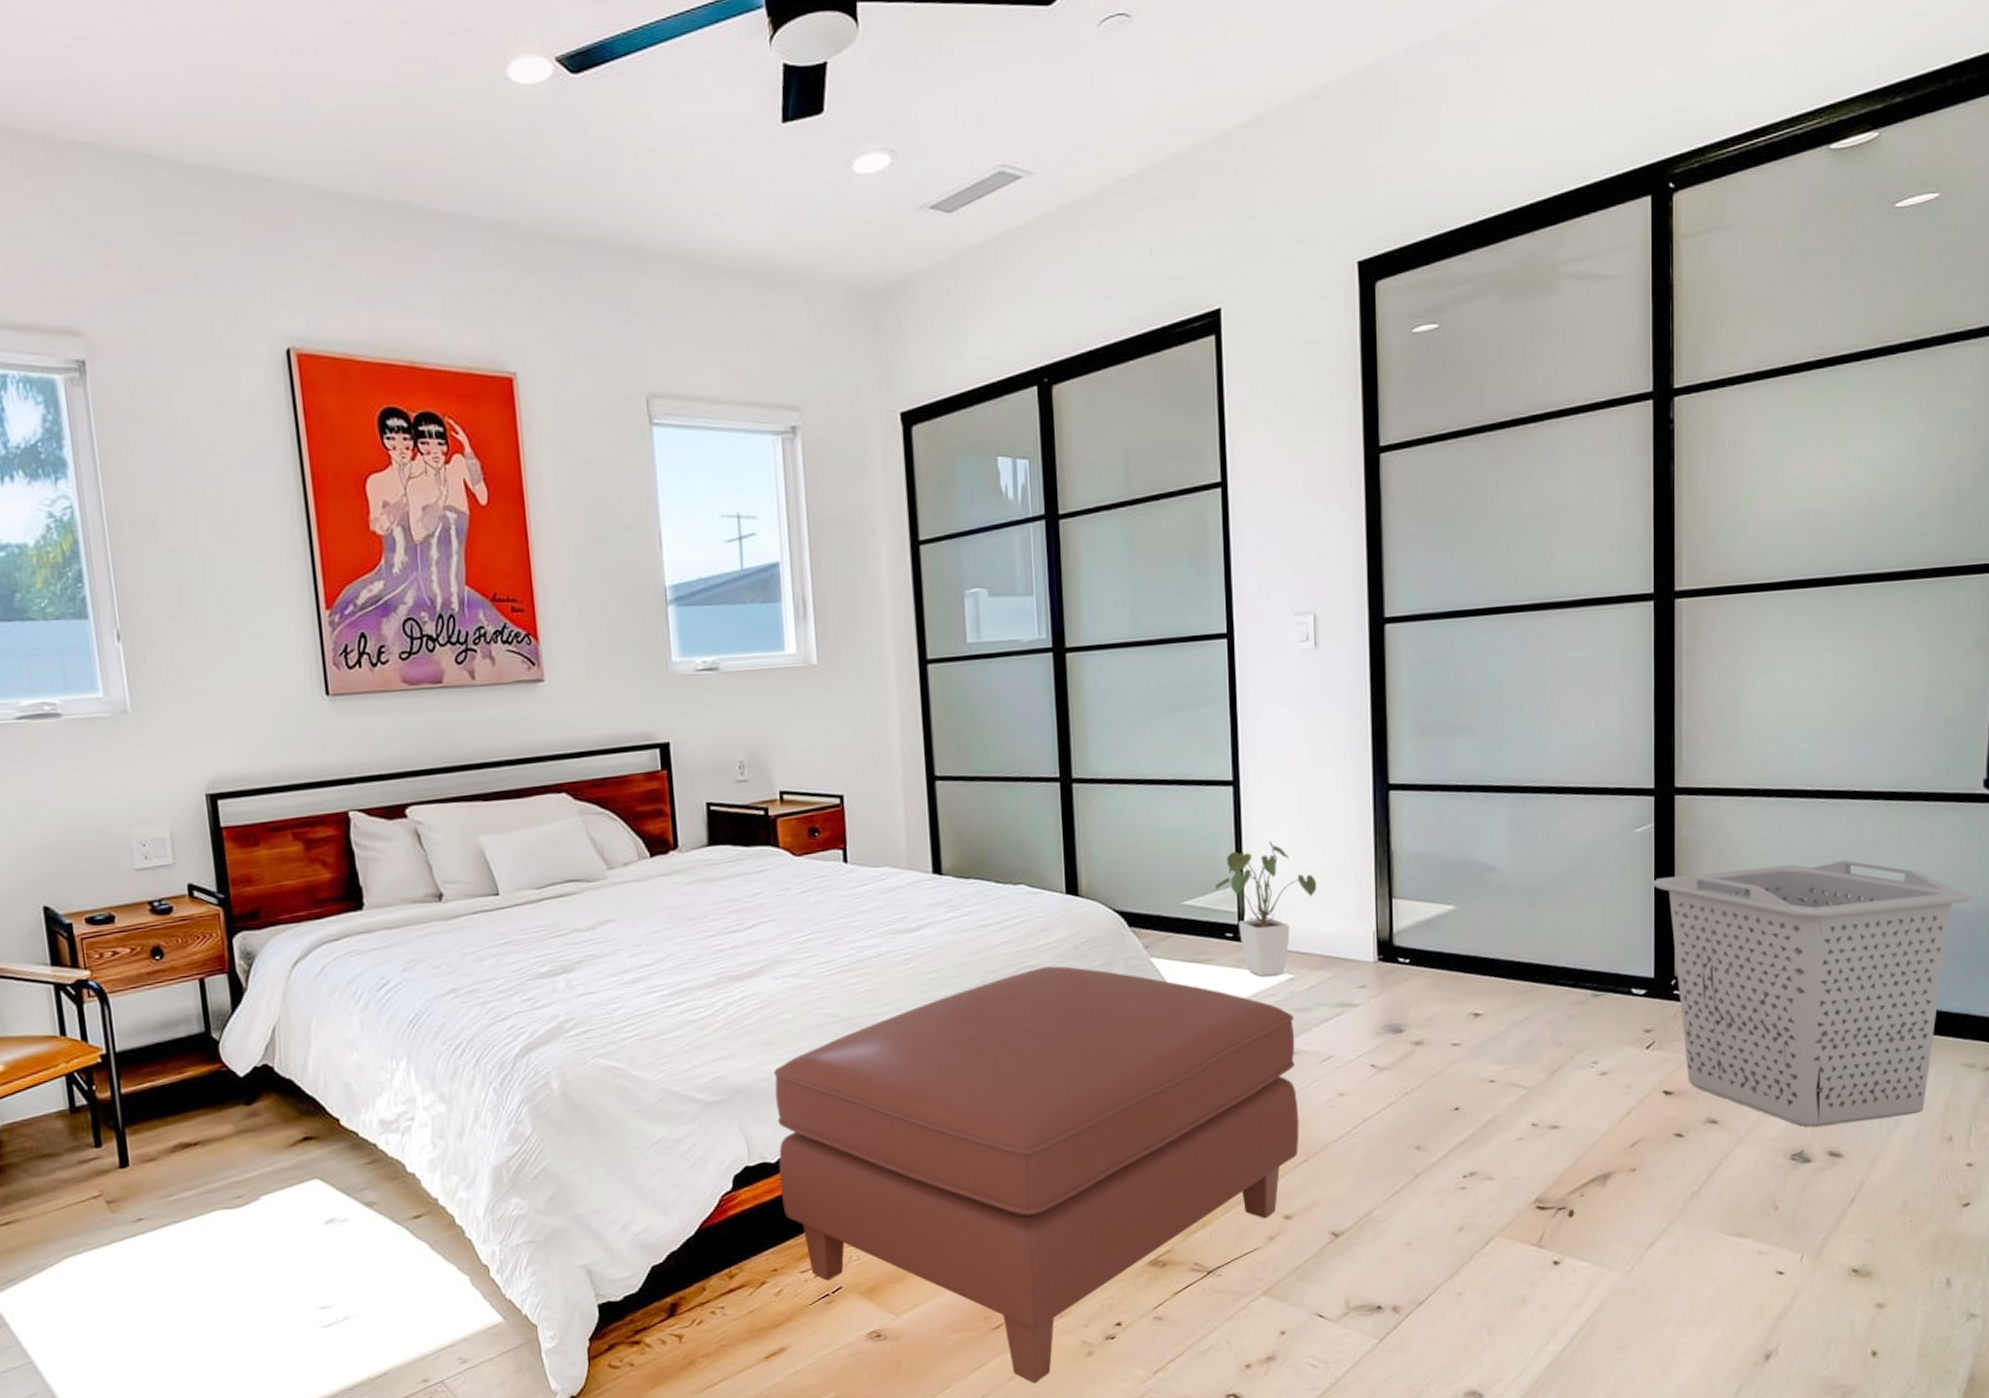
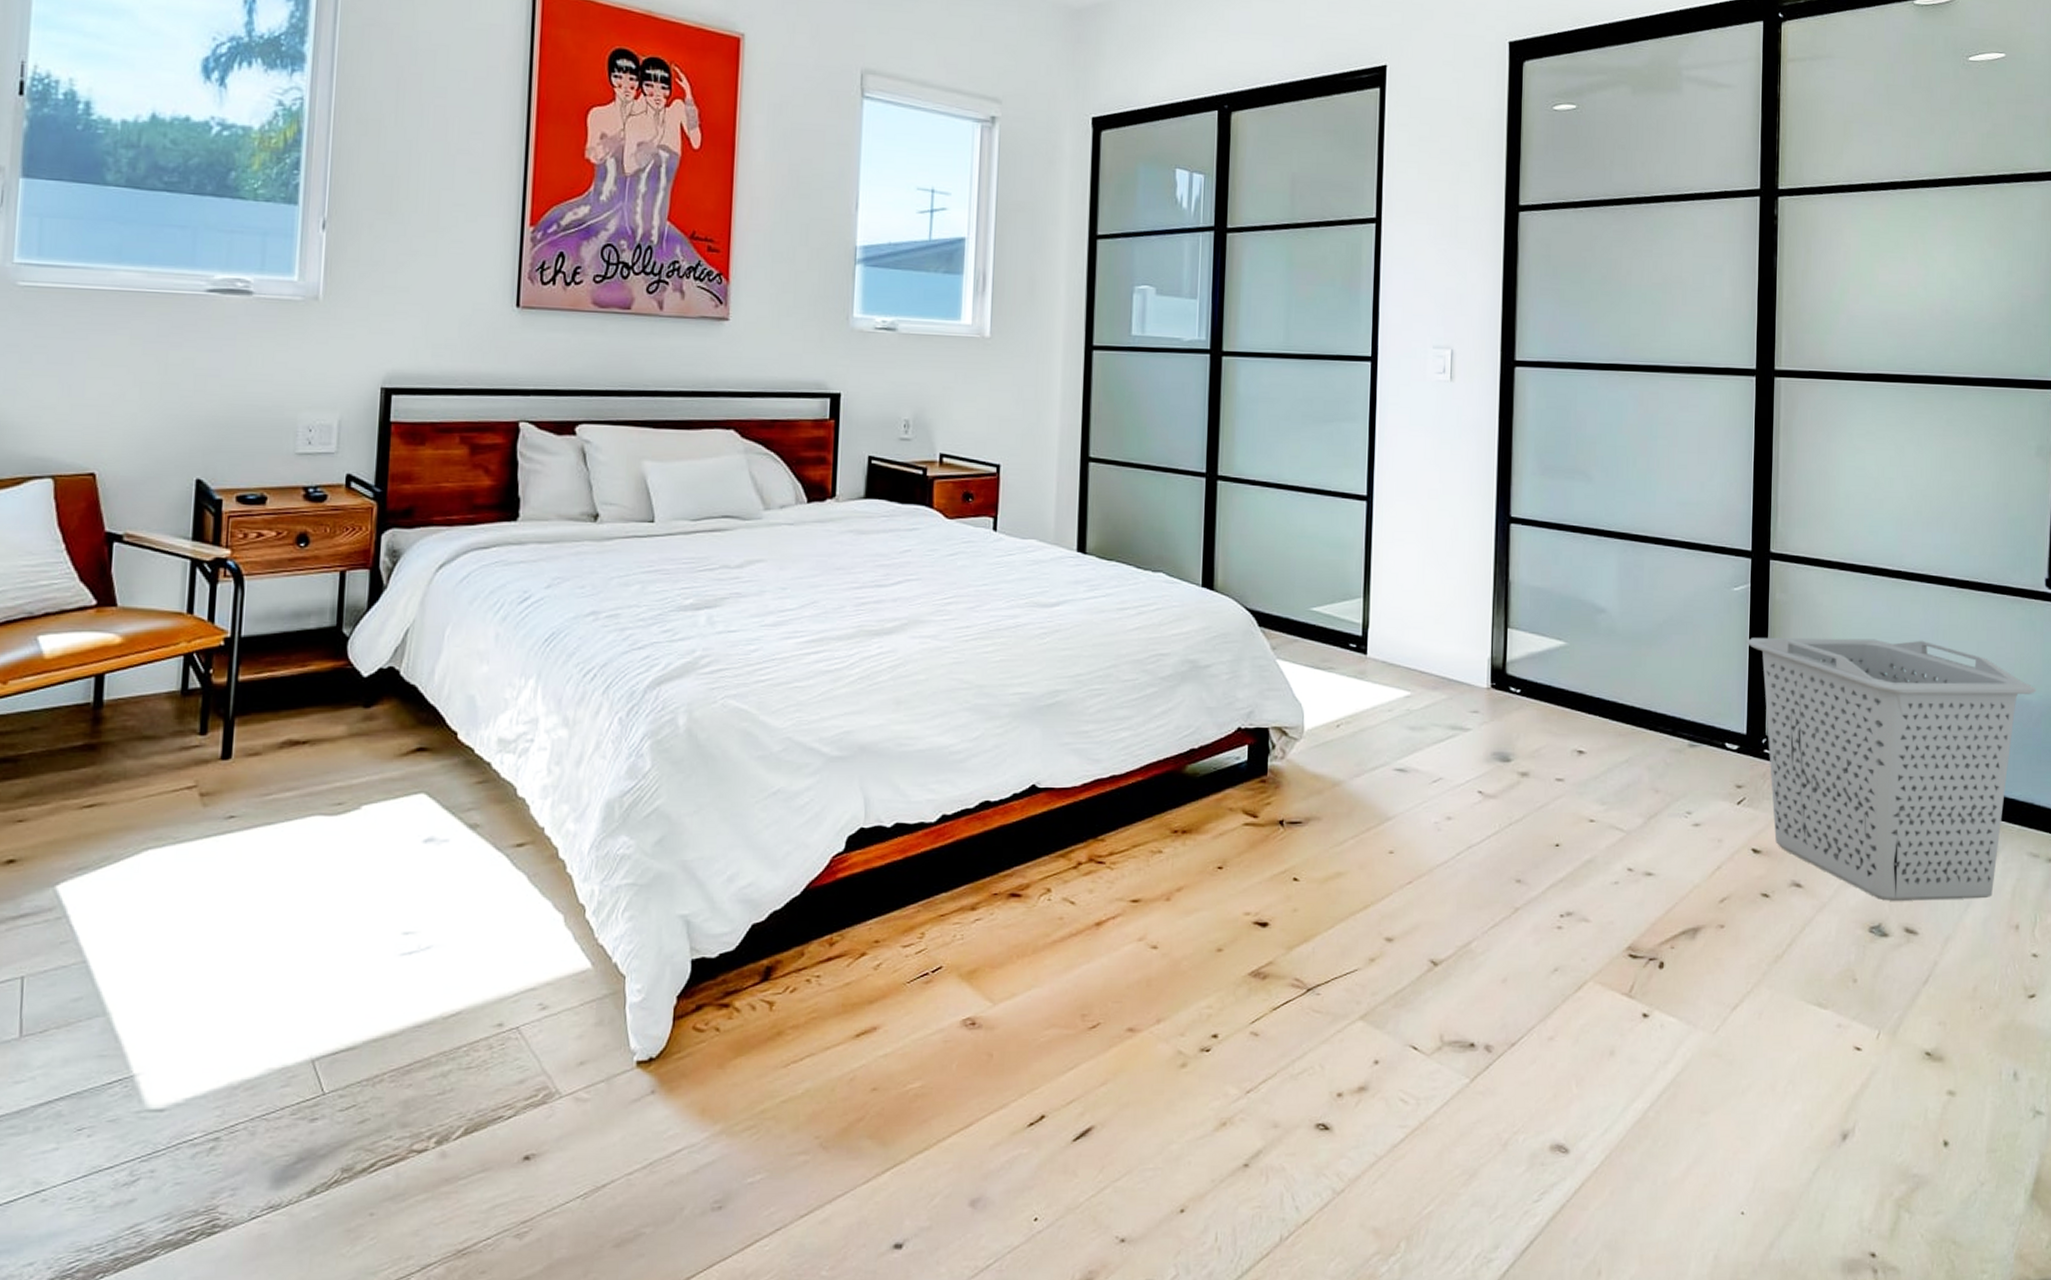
ottoman: present [774,966,1300,1383] -> none [892,657,1409,1092]
house plant: present [1214,841,1317,977] -> none [1342,558,1439,691]

